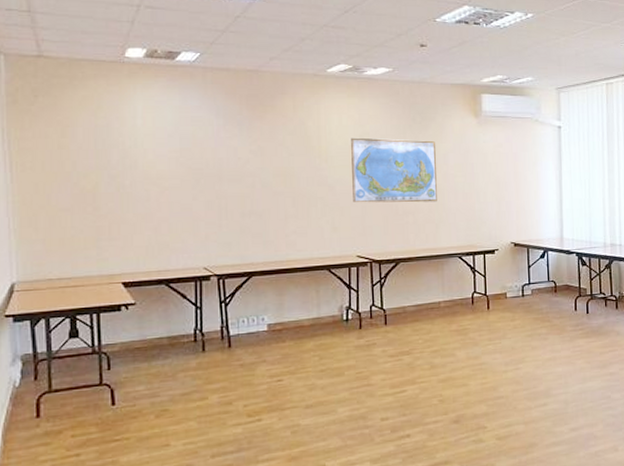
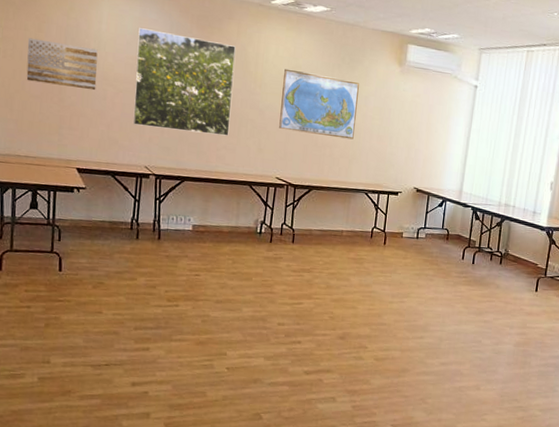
wall art: none [49,145,137,194] -> present [26,38,98,91]
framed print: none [180,117,297,224] -> present [132,28,236,136]

